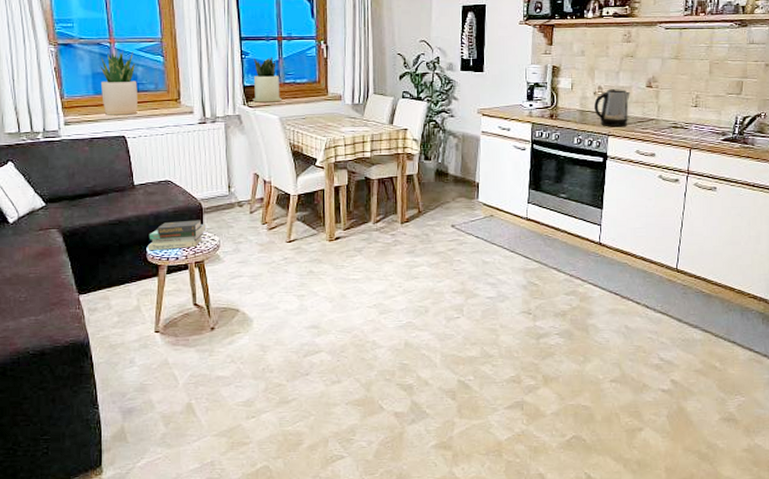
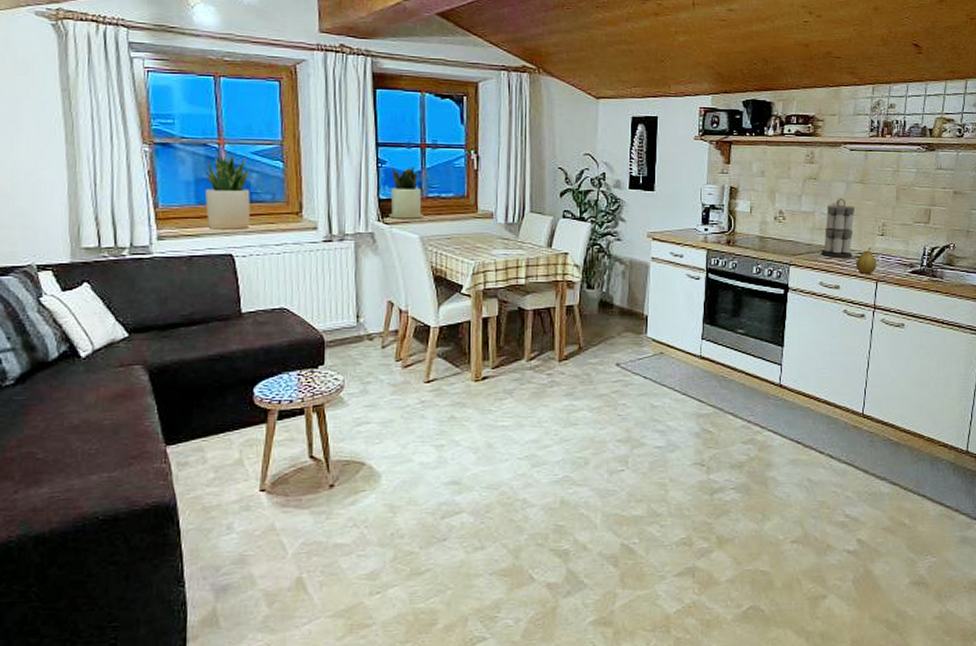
books: present [147,220,205,251] -> none [255,355,327,393]
kettle: present [594,89,630,127] -> none [775,214,813,256]
spice rack: none [638,74,670,128] -> present [821,199,856,258]
fruit: none [670,118,690,142] -> present [855,248,877,274]

